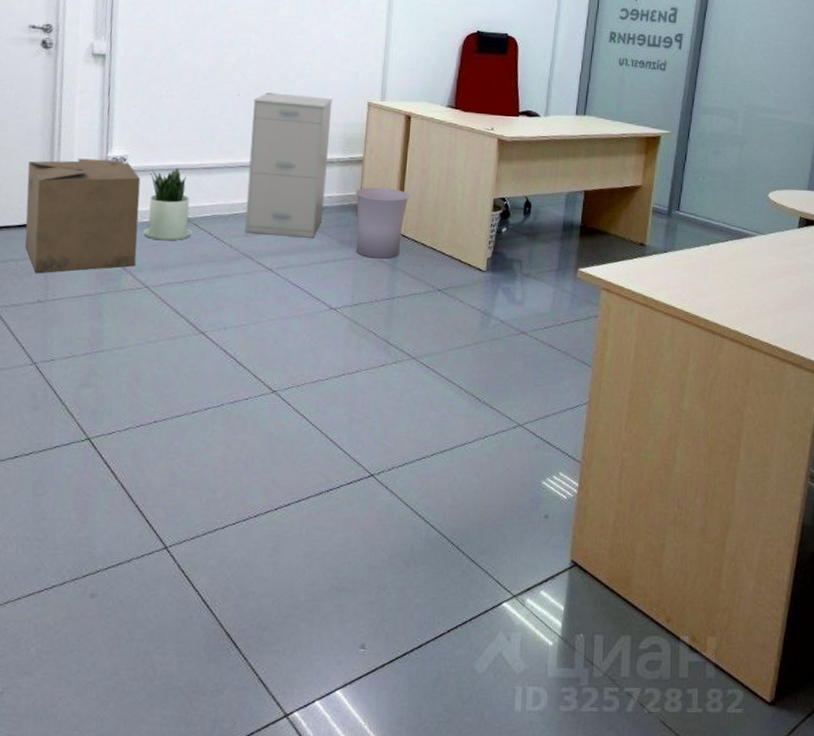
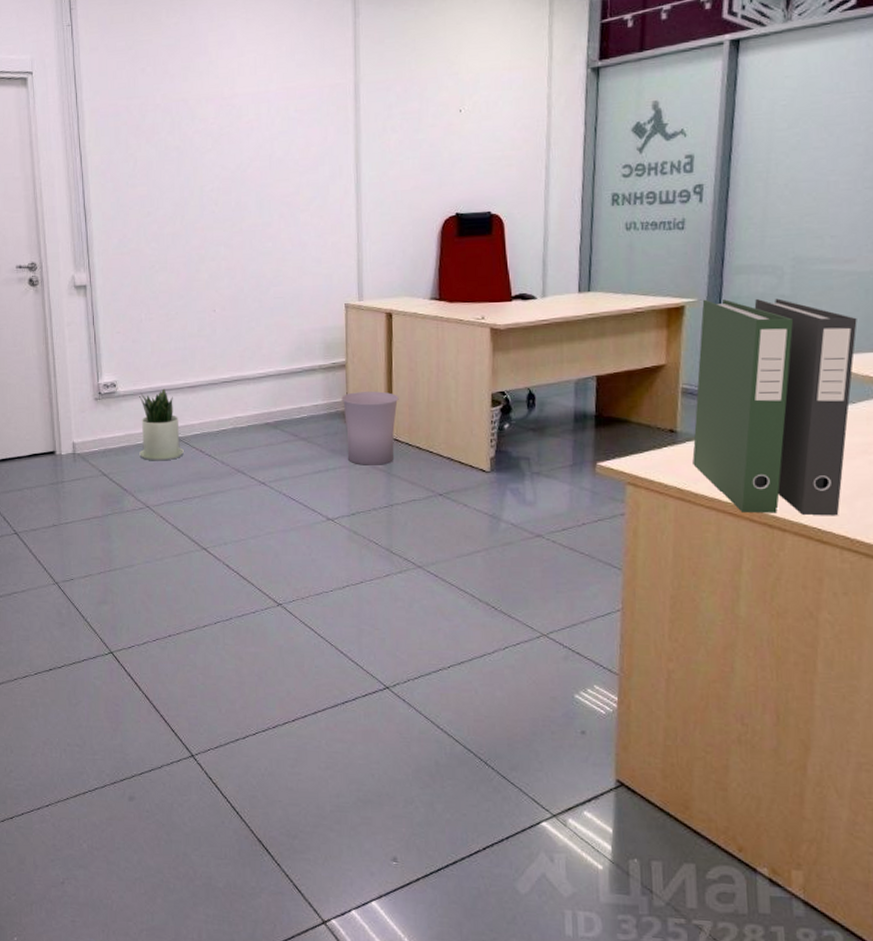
cardboard box: present [25,158,141,273] -> none [31,386,135,499]
filing cabinet: present [244,92,333,238] -> none [229,304,311,449]
binder: none [656,132,789,326] -> present [692,298,857,516]

